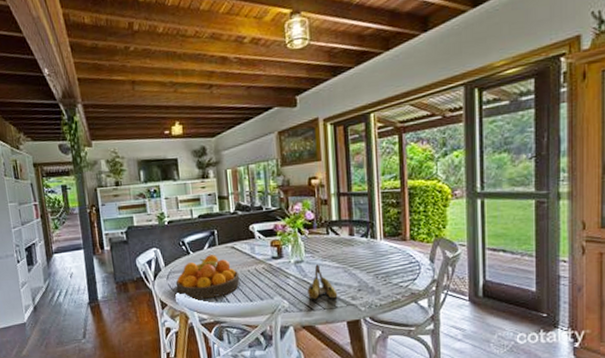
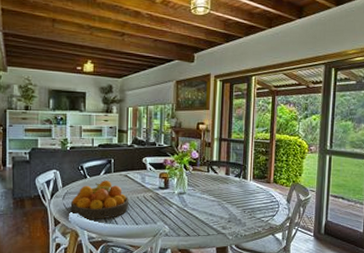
banana: present [307,263,338,300] -> none [186,196,211,227]

